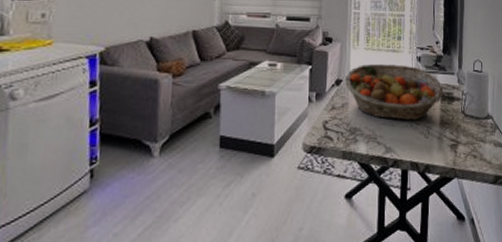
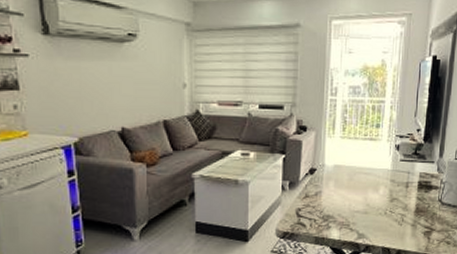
fruit basket: present [345,64,444,121] -> none [319,153,422,208]

